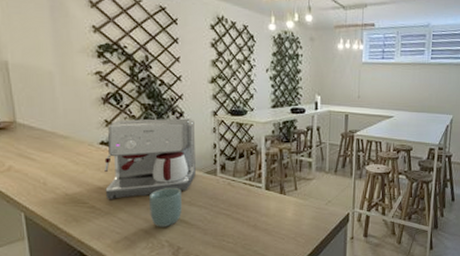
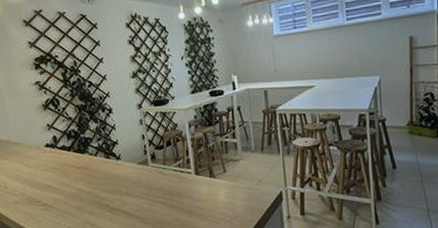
coffee maker: present [104,118,197,200] -> none [50,114,130,197]
cup: present [150,187,182,227] -> none [91,180,122,219]

